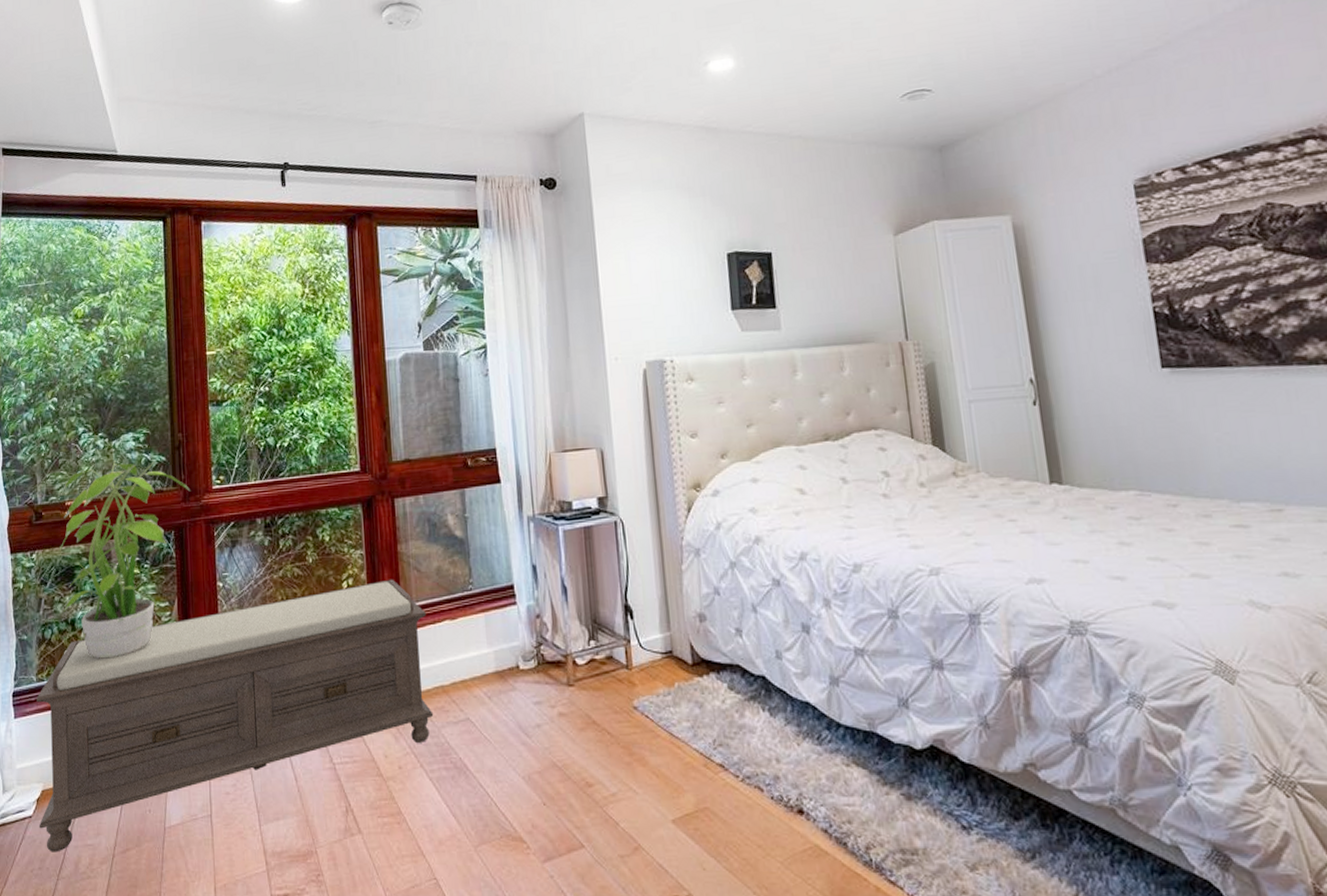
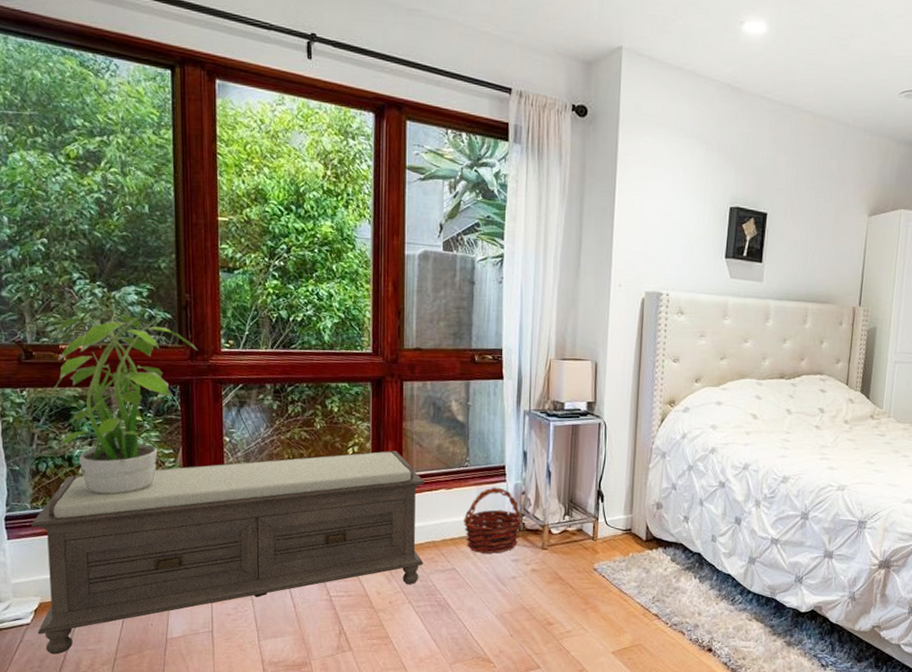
basket: none [472,612,541,696] -> present [463,487,522,554]

